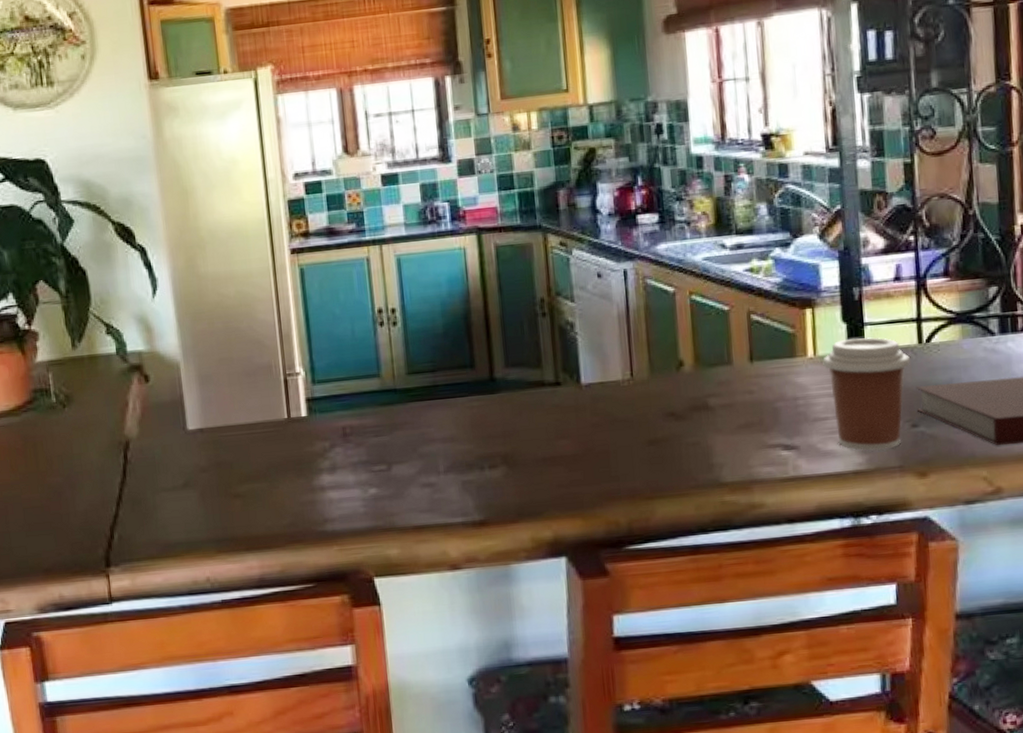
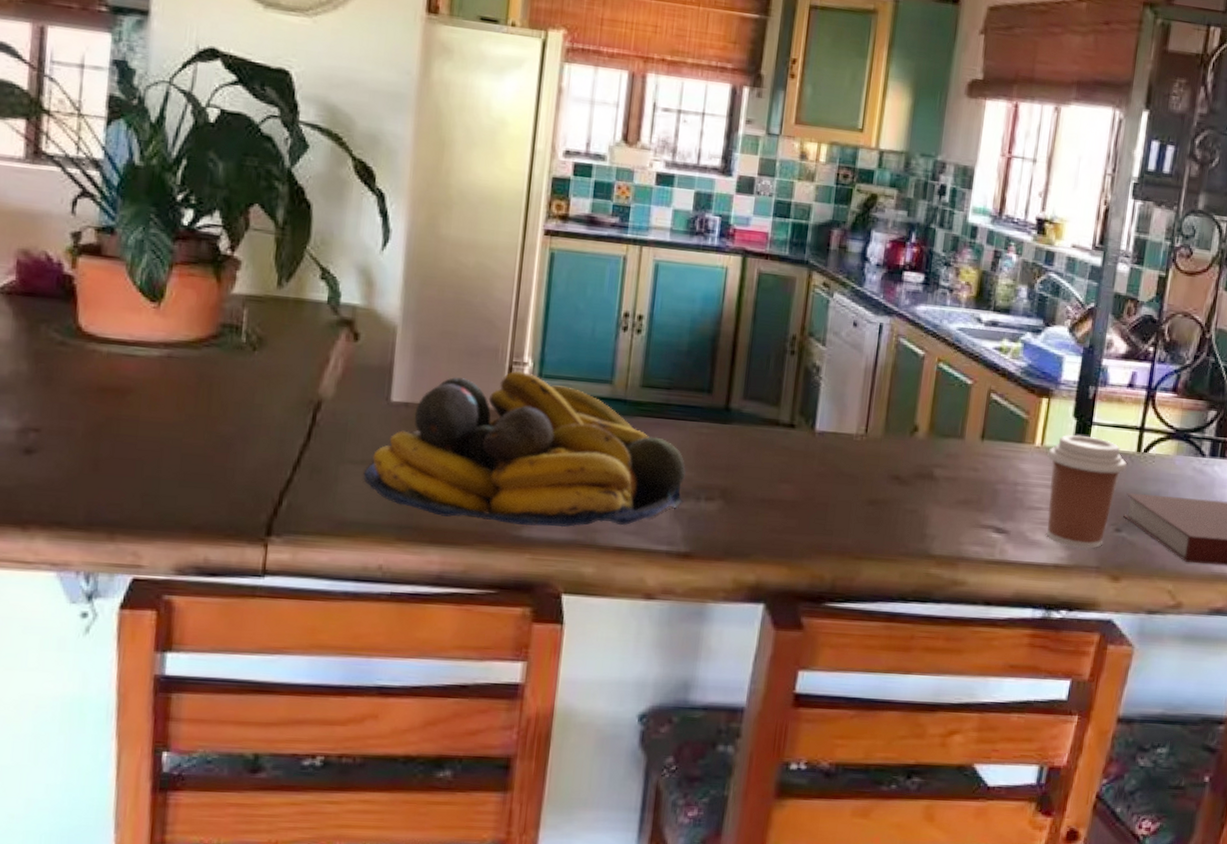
fruit bowl: none [177,381,469,525] -> present [363,370,687,528]

